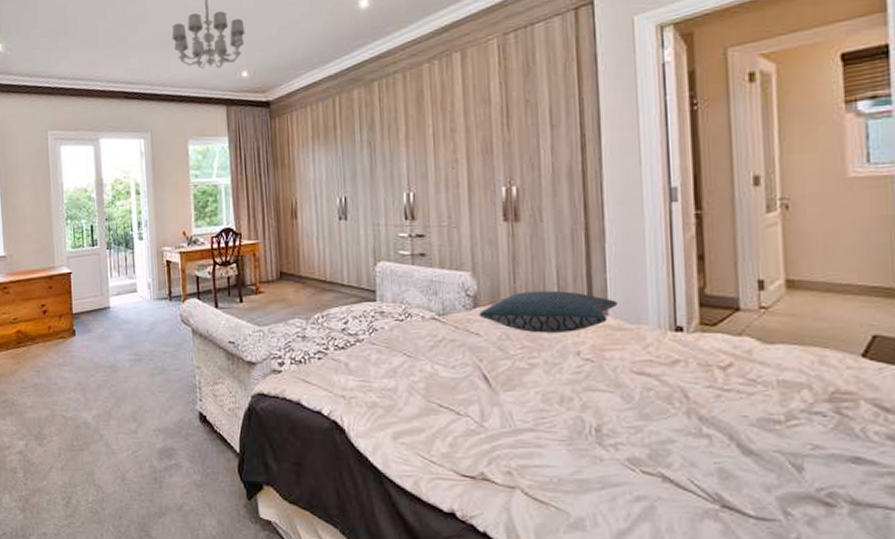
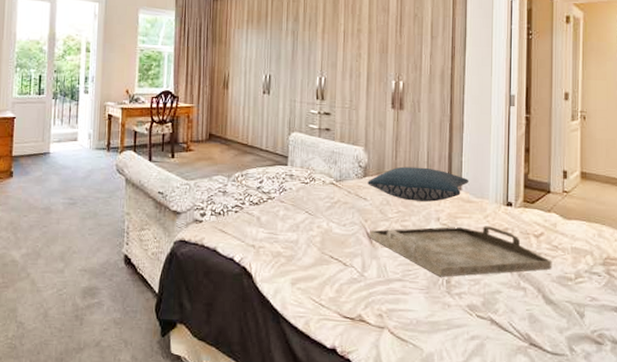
serving tray: none [486,358,749,425] -> present [369,226,552,277]

